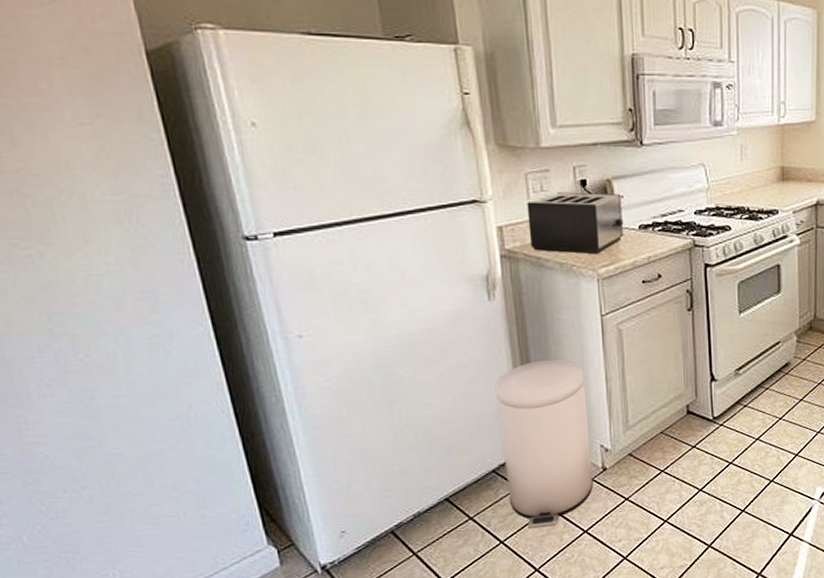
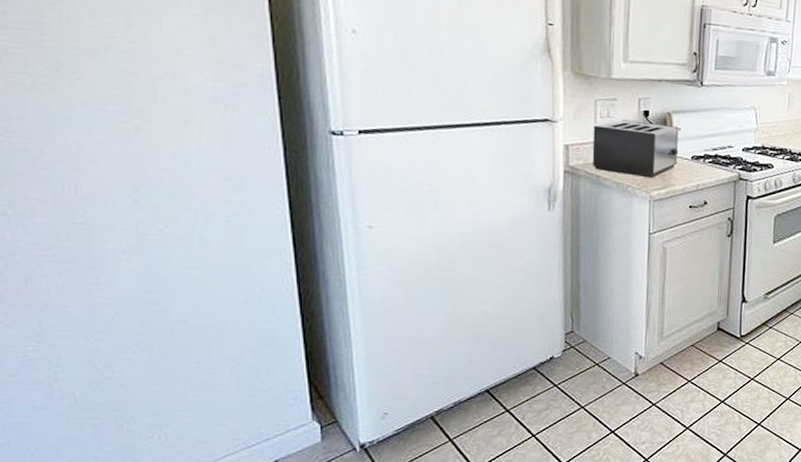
pedal bin: present [495,359,593,529] -> none [544,269,628,425]

